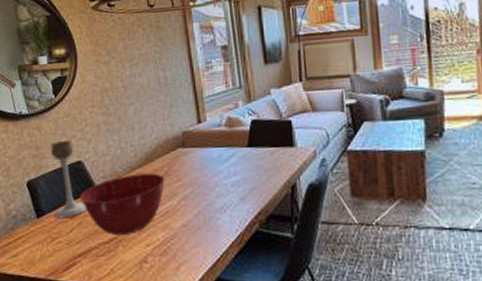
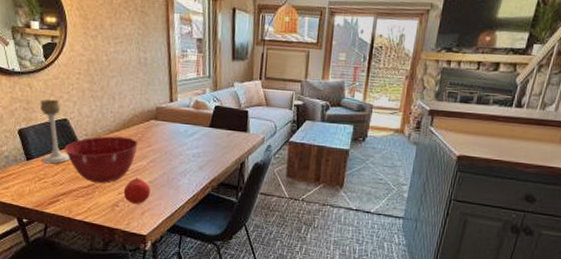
fruit: none [152,222,184,257] -> present [123,177,150,204]

